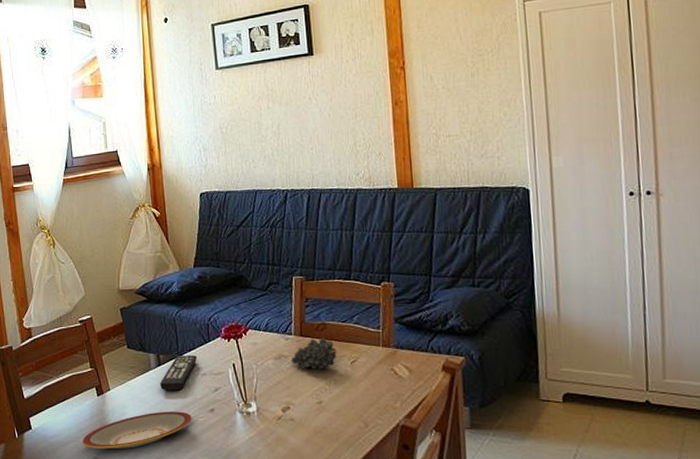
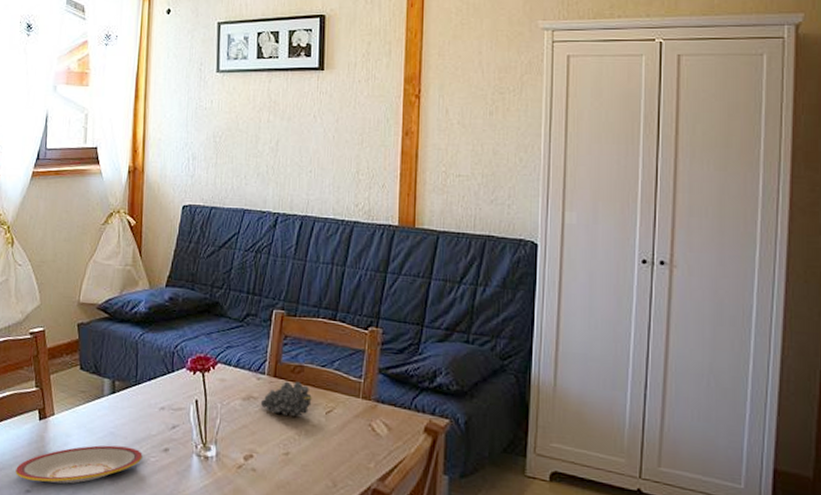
remote control: present [160,355,197,391] -> none [111,384,156,424]

